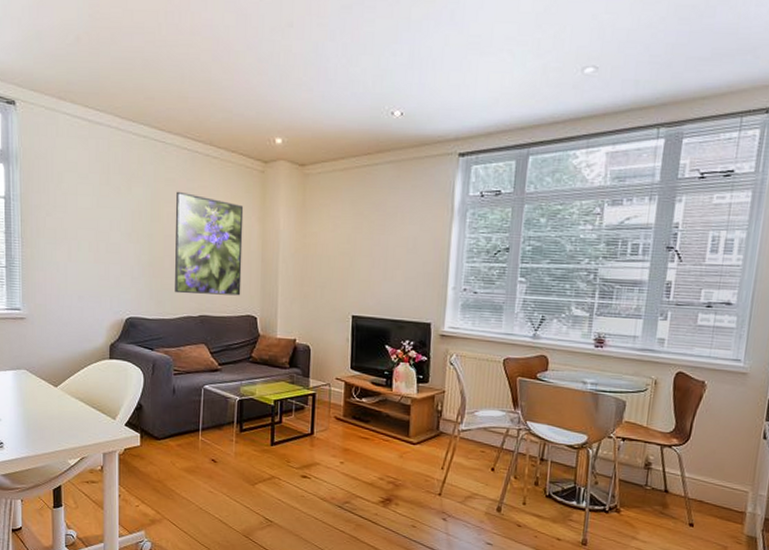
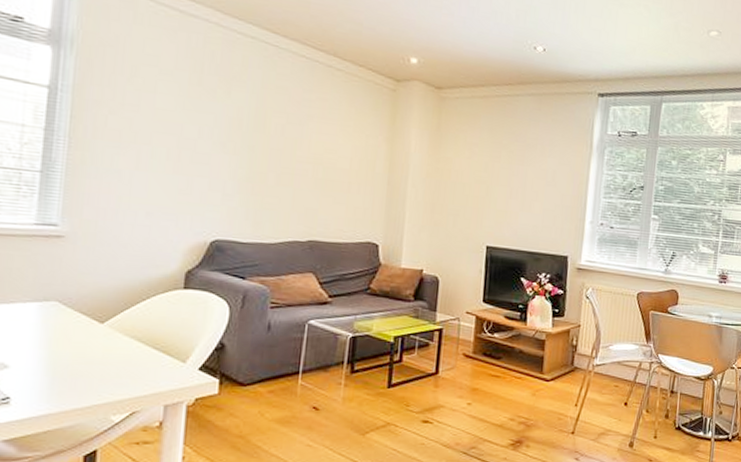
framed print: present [175,191,244,296] -> none [279,101,370,220]

